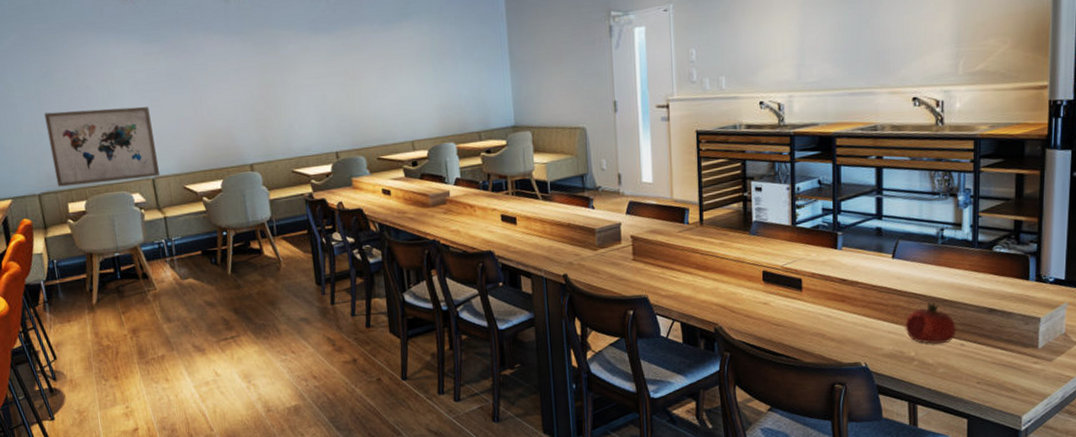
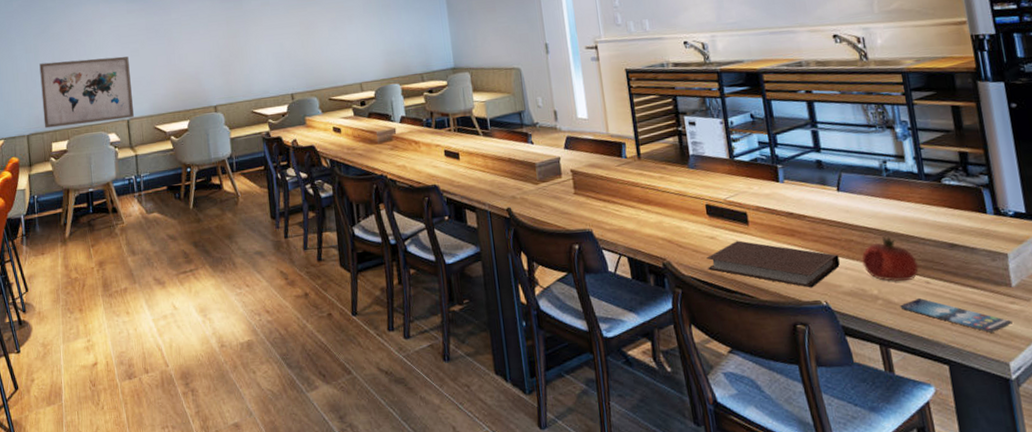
notebook: none [757,306,884,351] -> present [706,240,840,288]
smartphone: none [933,359,1032,390] -> present [900,298,1013,333]

